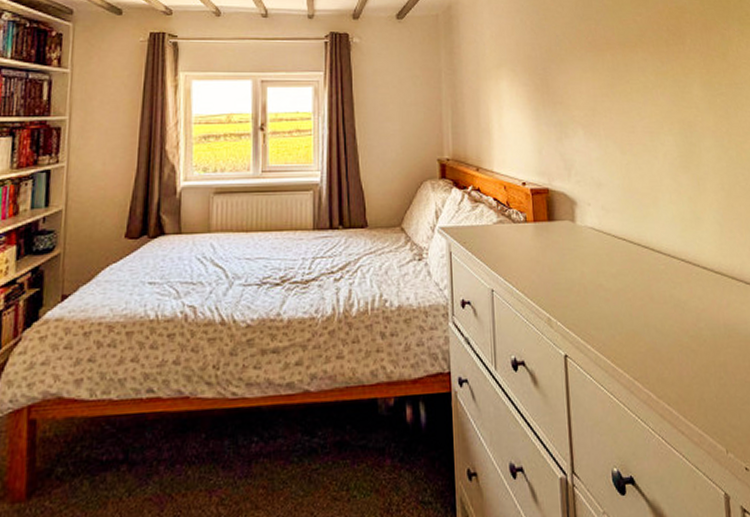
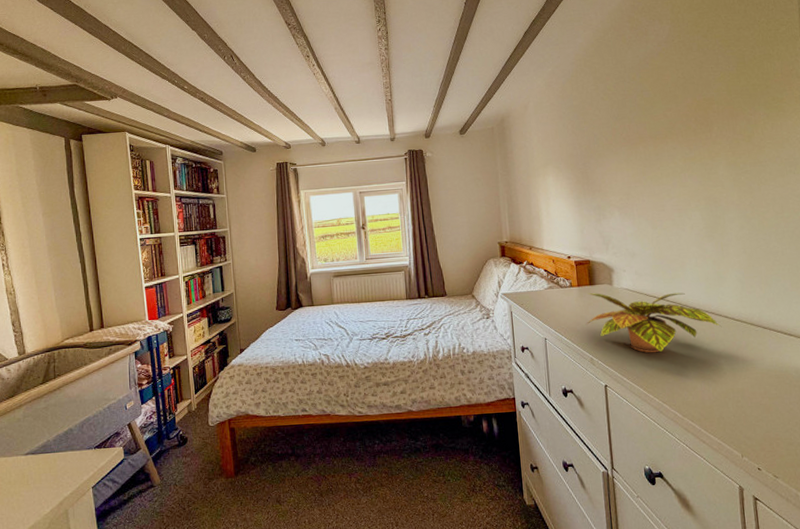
plant: none [542,231,699,313] -> present [586,292,721,353]

